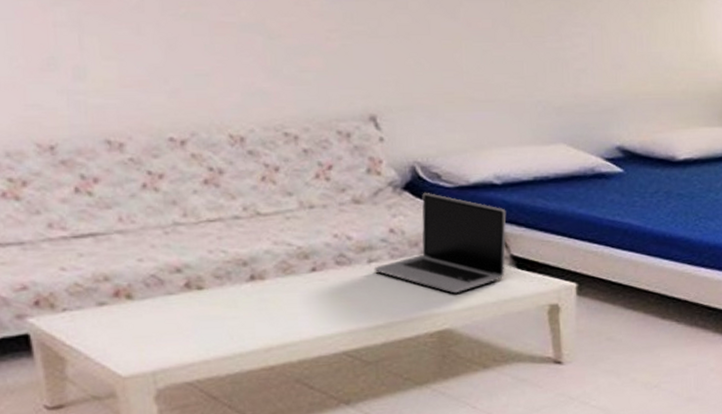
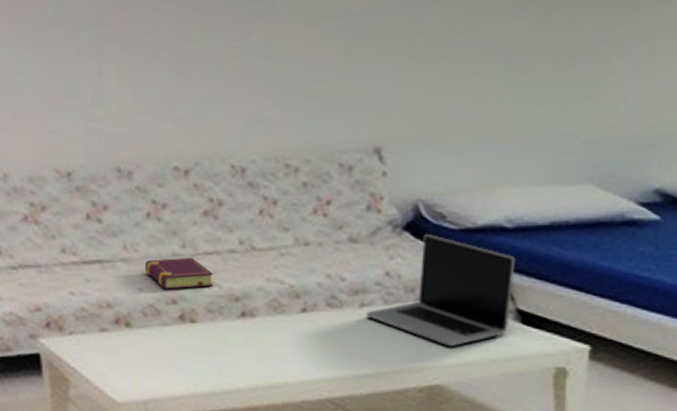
book: none [144,225,219,259] -> present [145,257,213,290]

